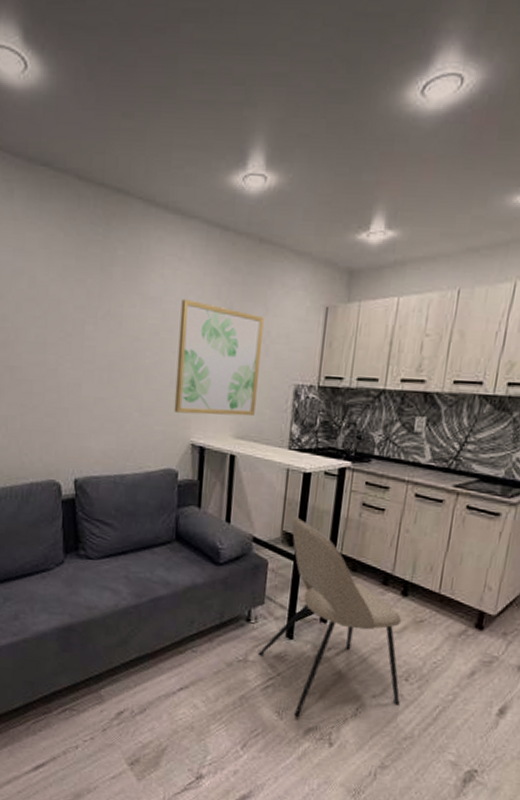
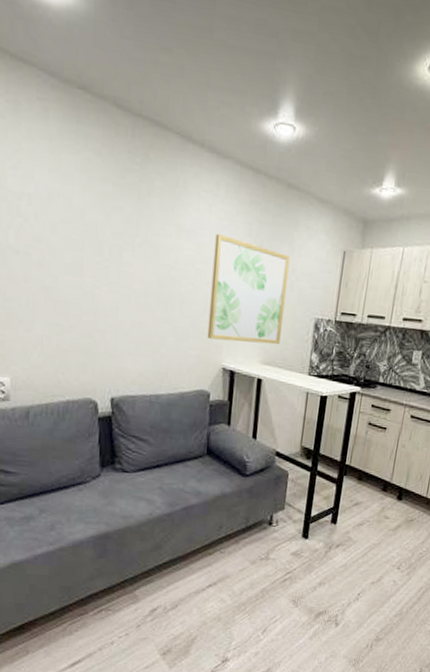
dining chair: present [257,516,402,718] -> none [278,433,397,604]

